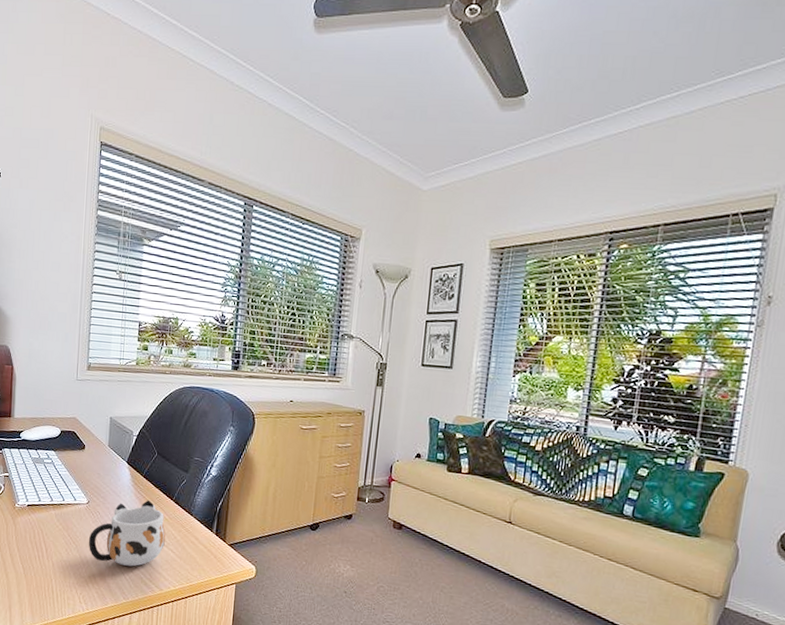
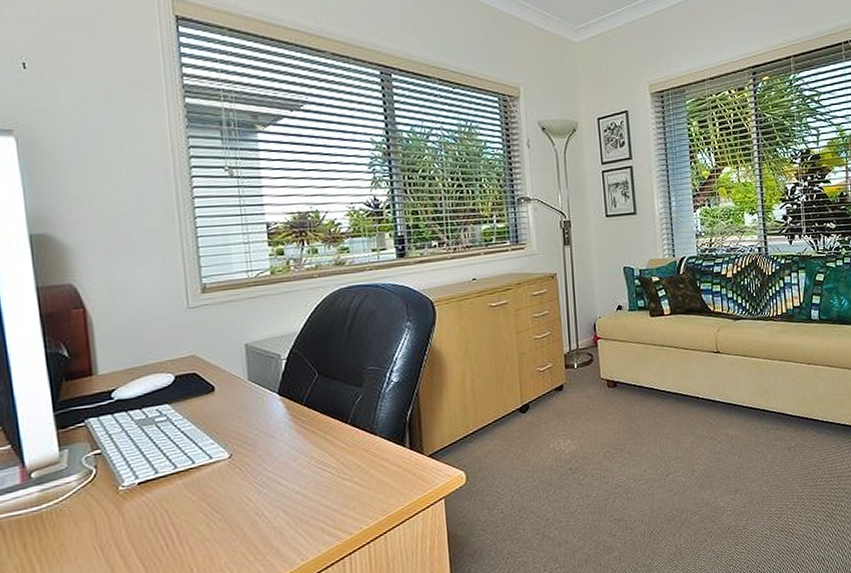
mug: present [88,499,166,567] -> none [238,431,347,525]

